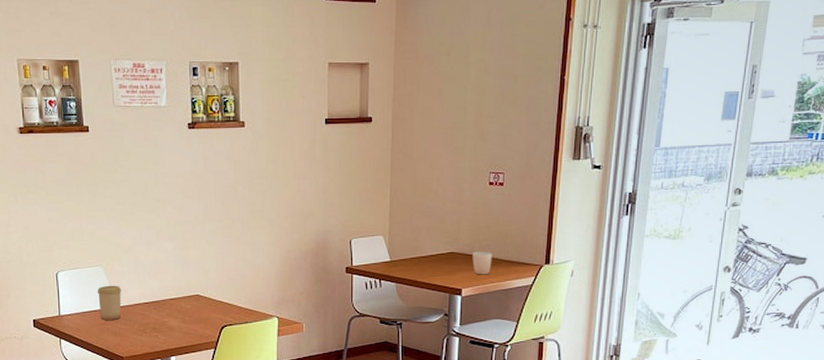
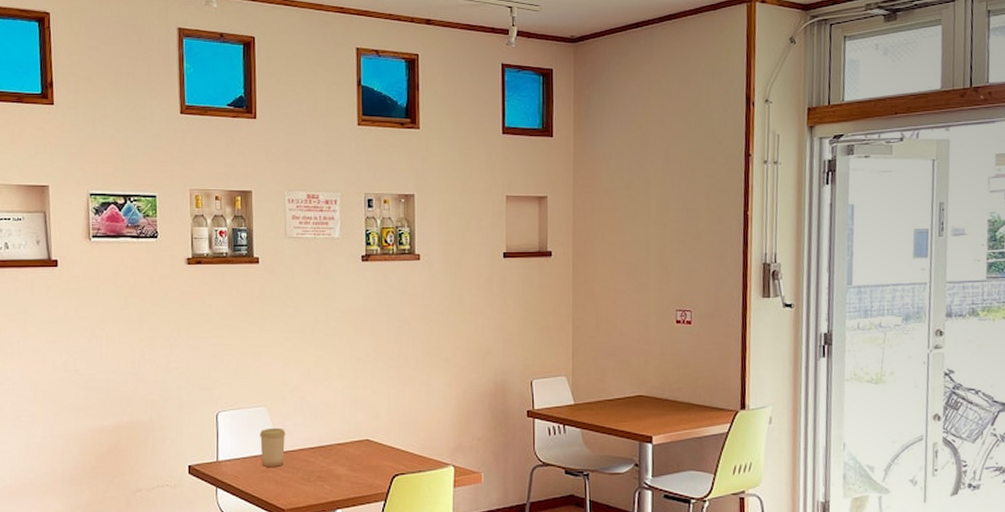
cup: present [472,251,492,275] -> none [662,394,684,421]

